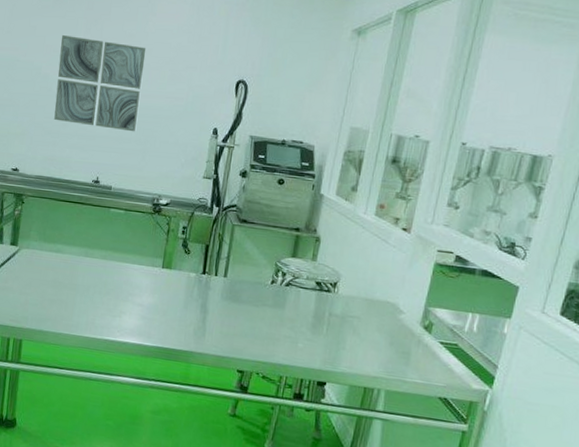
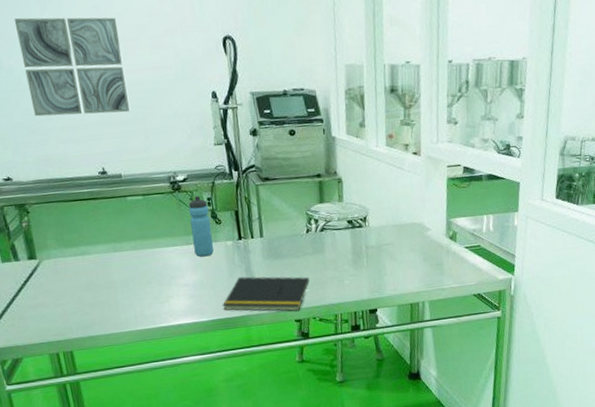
water bottle: none [157,222,182,283] -> present [188,196,214,257]
notepad: none [169,311,262,362] -> present [222,276,310,312]

